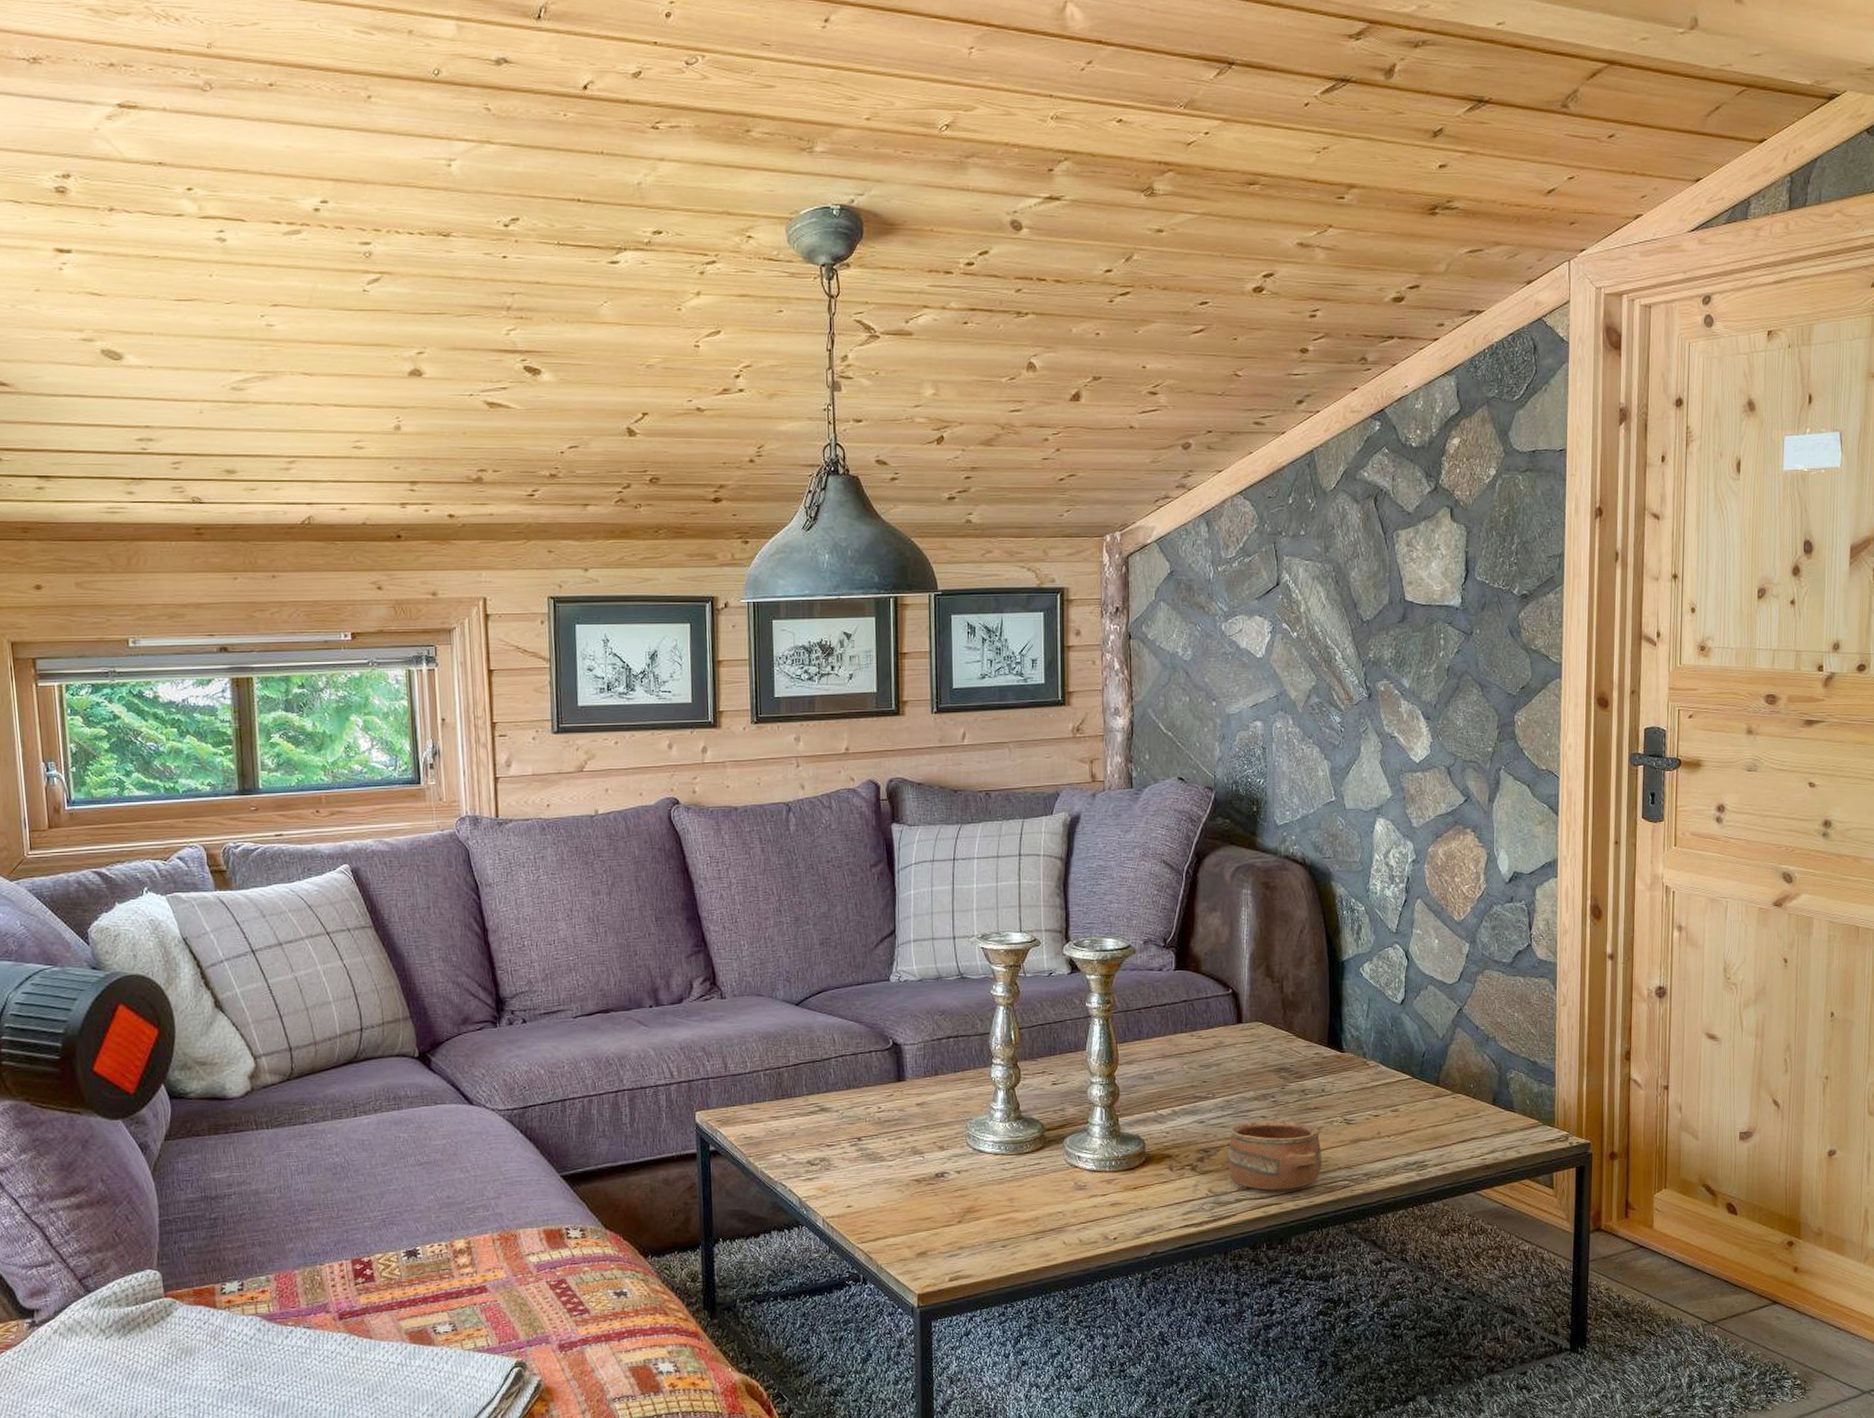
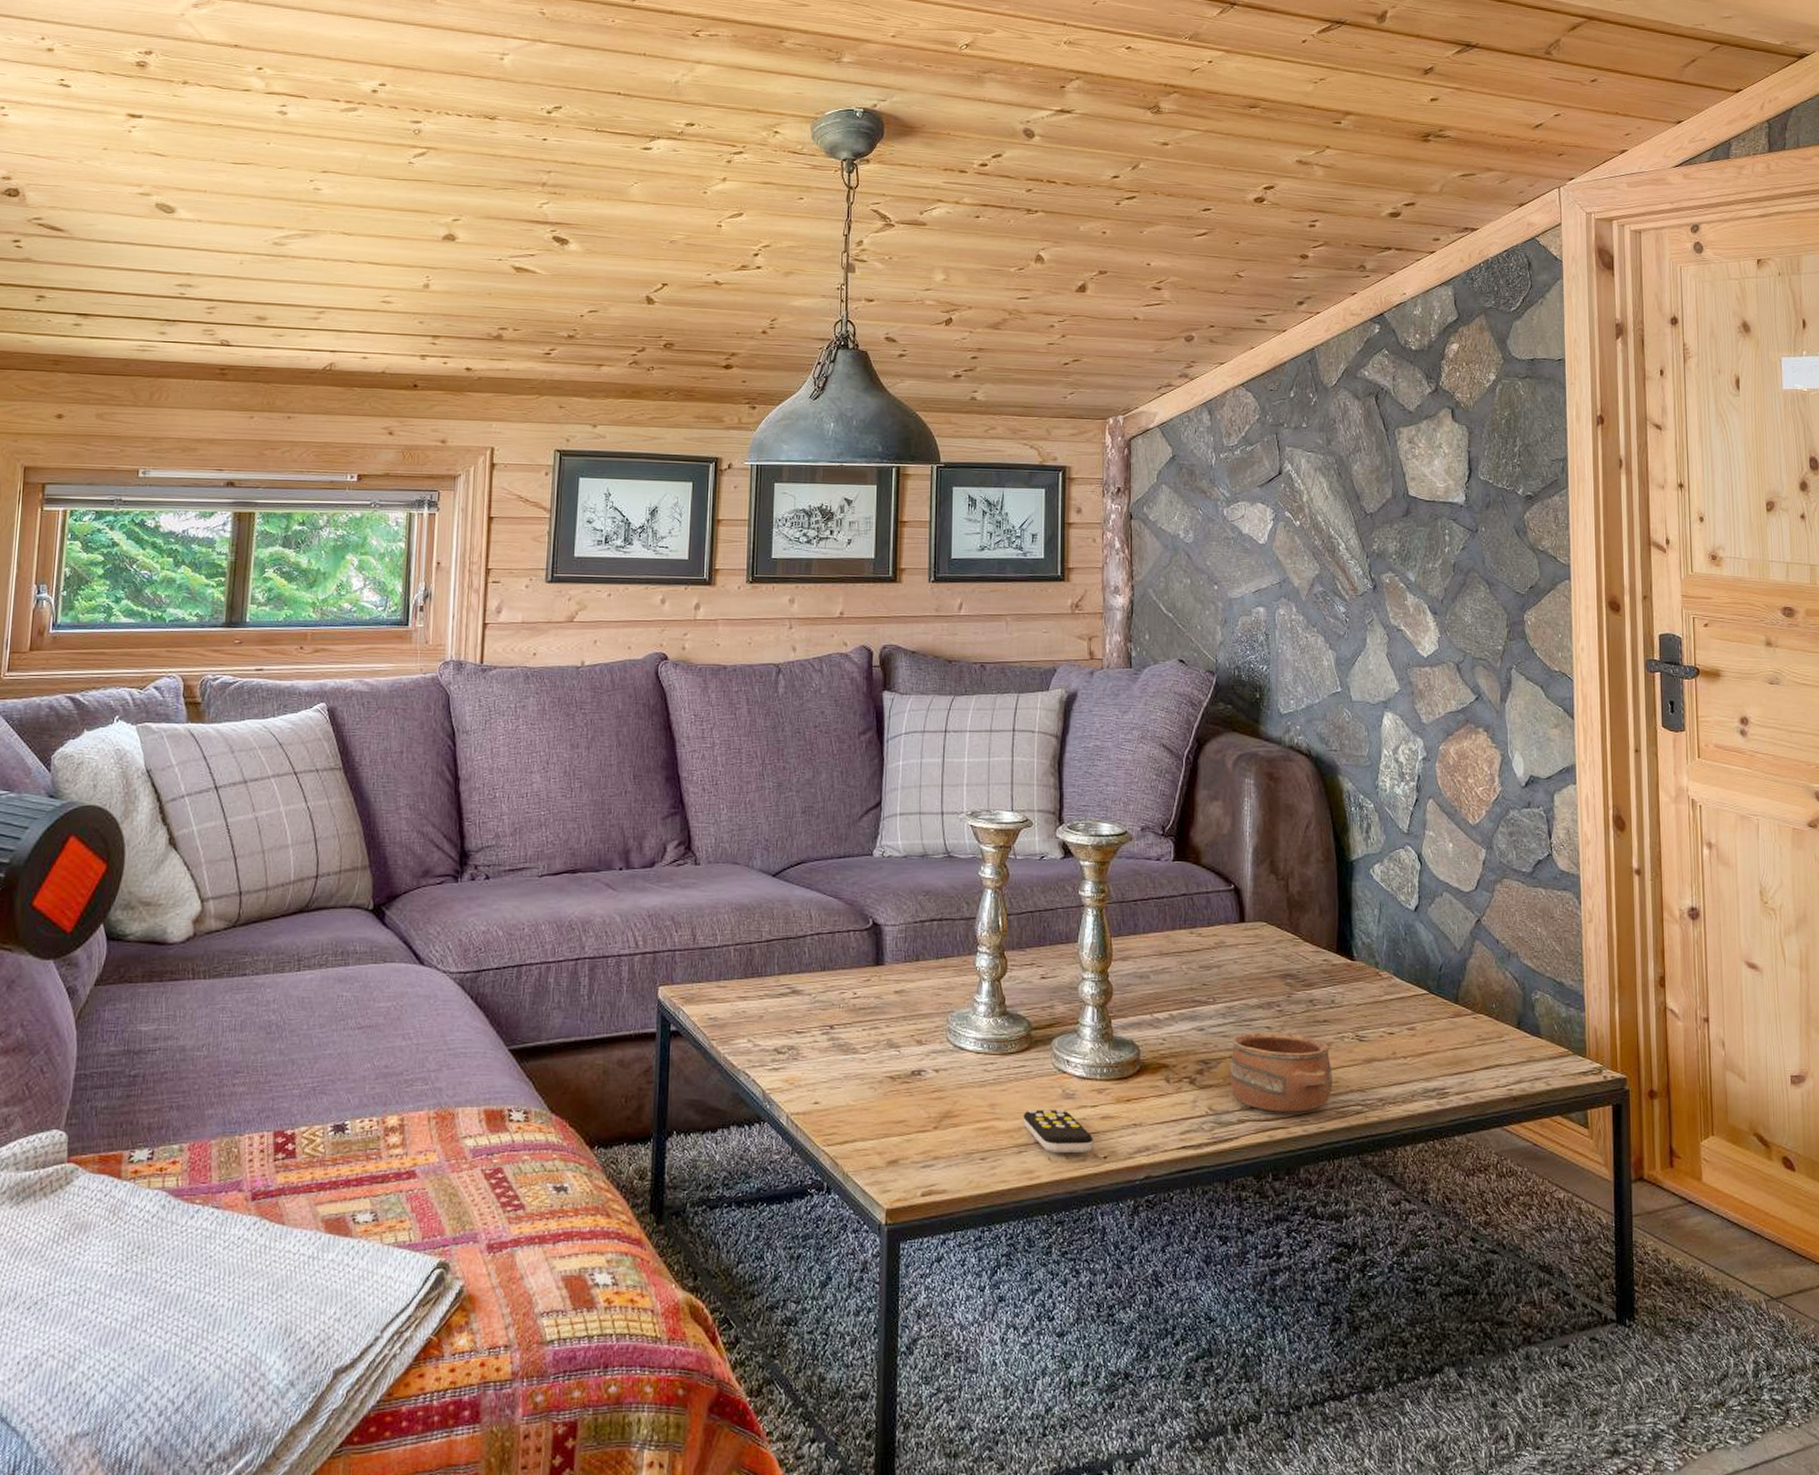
remote control: none [1039,1198,1104,1238] -> present [1023,1108,1093,1154]

